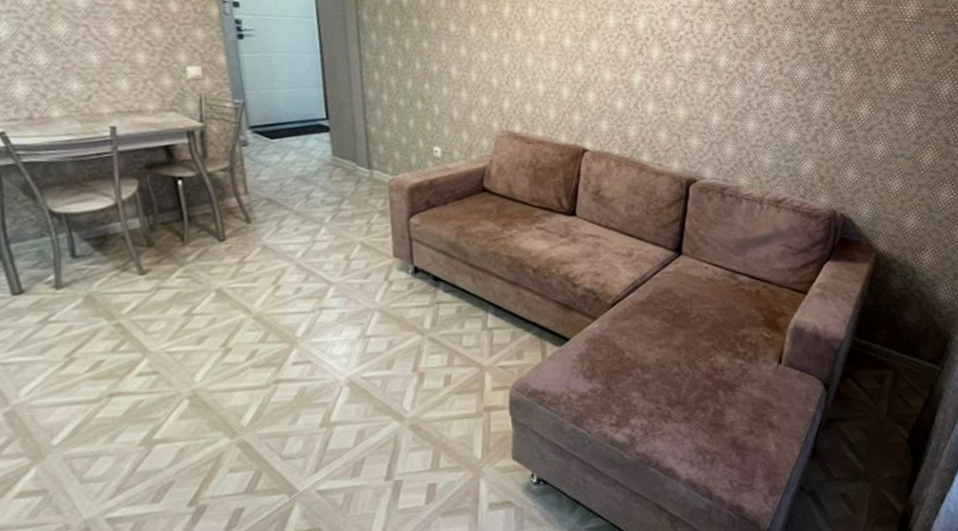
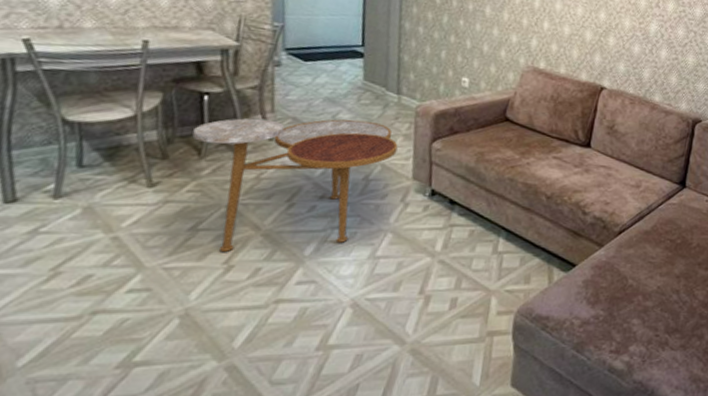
side table: none [173,197,375,336] -> present [192,118,398,253]

